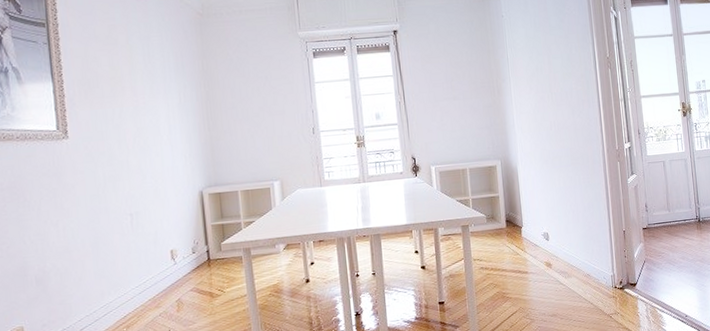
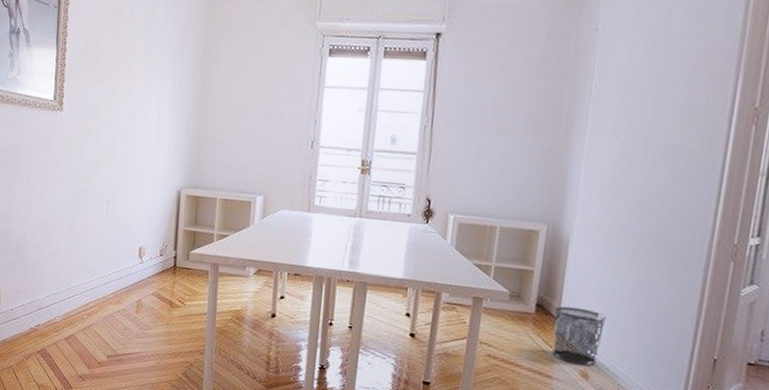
waste bin: none [518,216,554,259] -> present [553,306,606,366]

